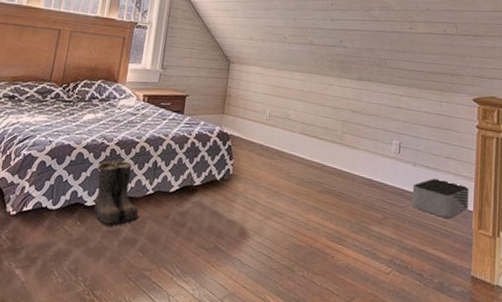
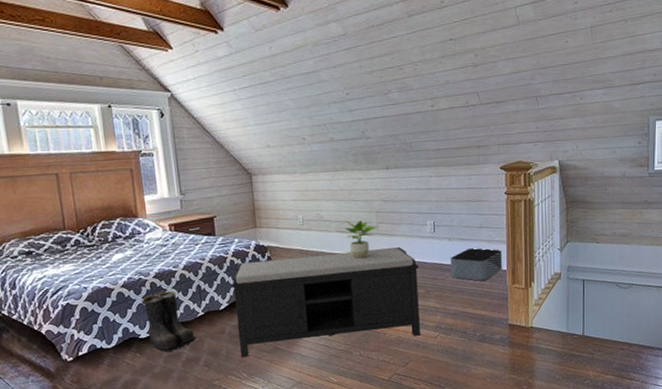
bench: none [178,146,379,268] -> present [231,247,420,357]
potted plant: none [310,123,342,167] -> present [345,220,377,259]

